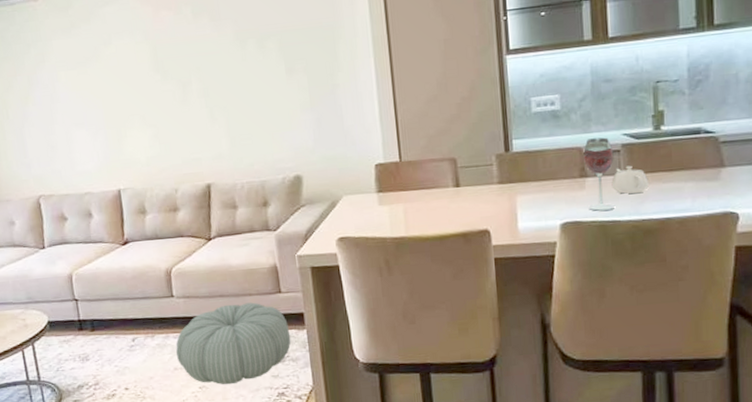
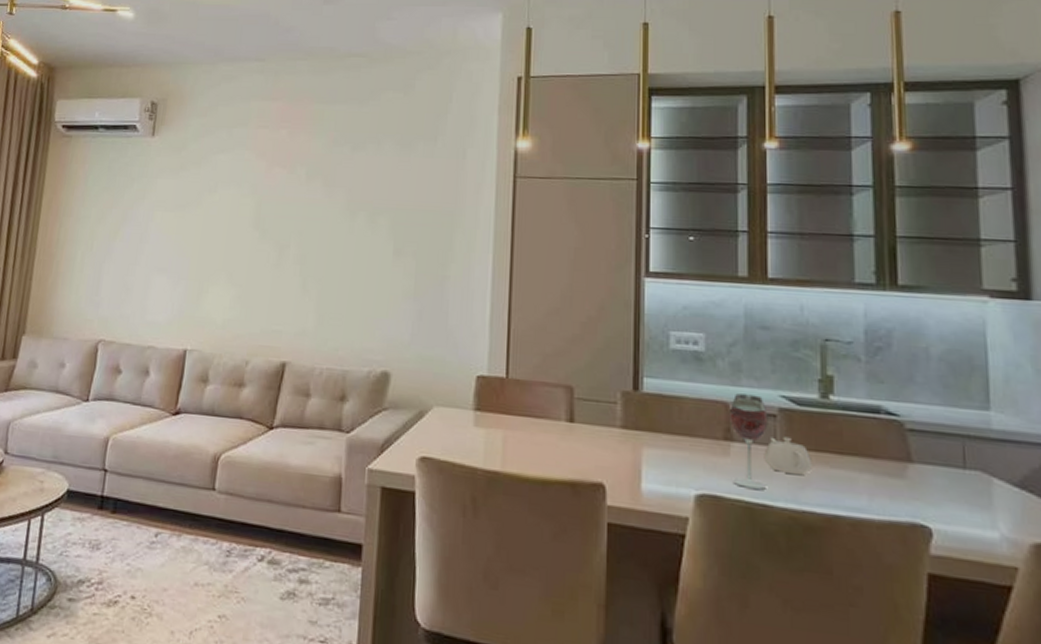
pouf: present [175,302,291,385] -> none [201,513,342,621]

